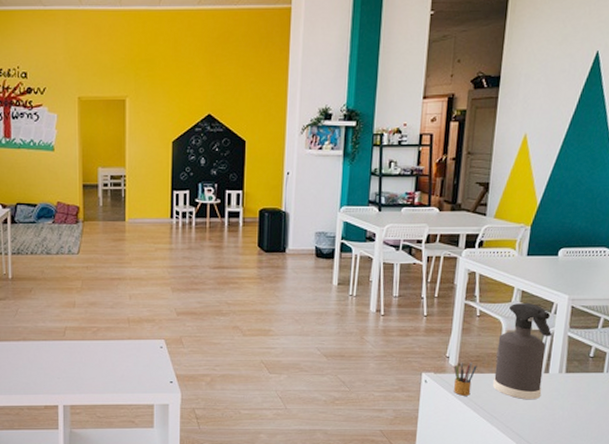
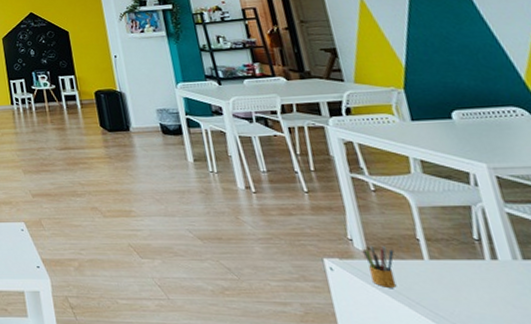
spray bottle: present [492,302,553,400] -> none [409,173,499,295]

